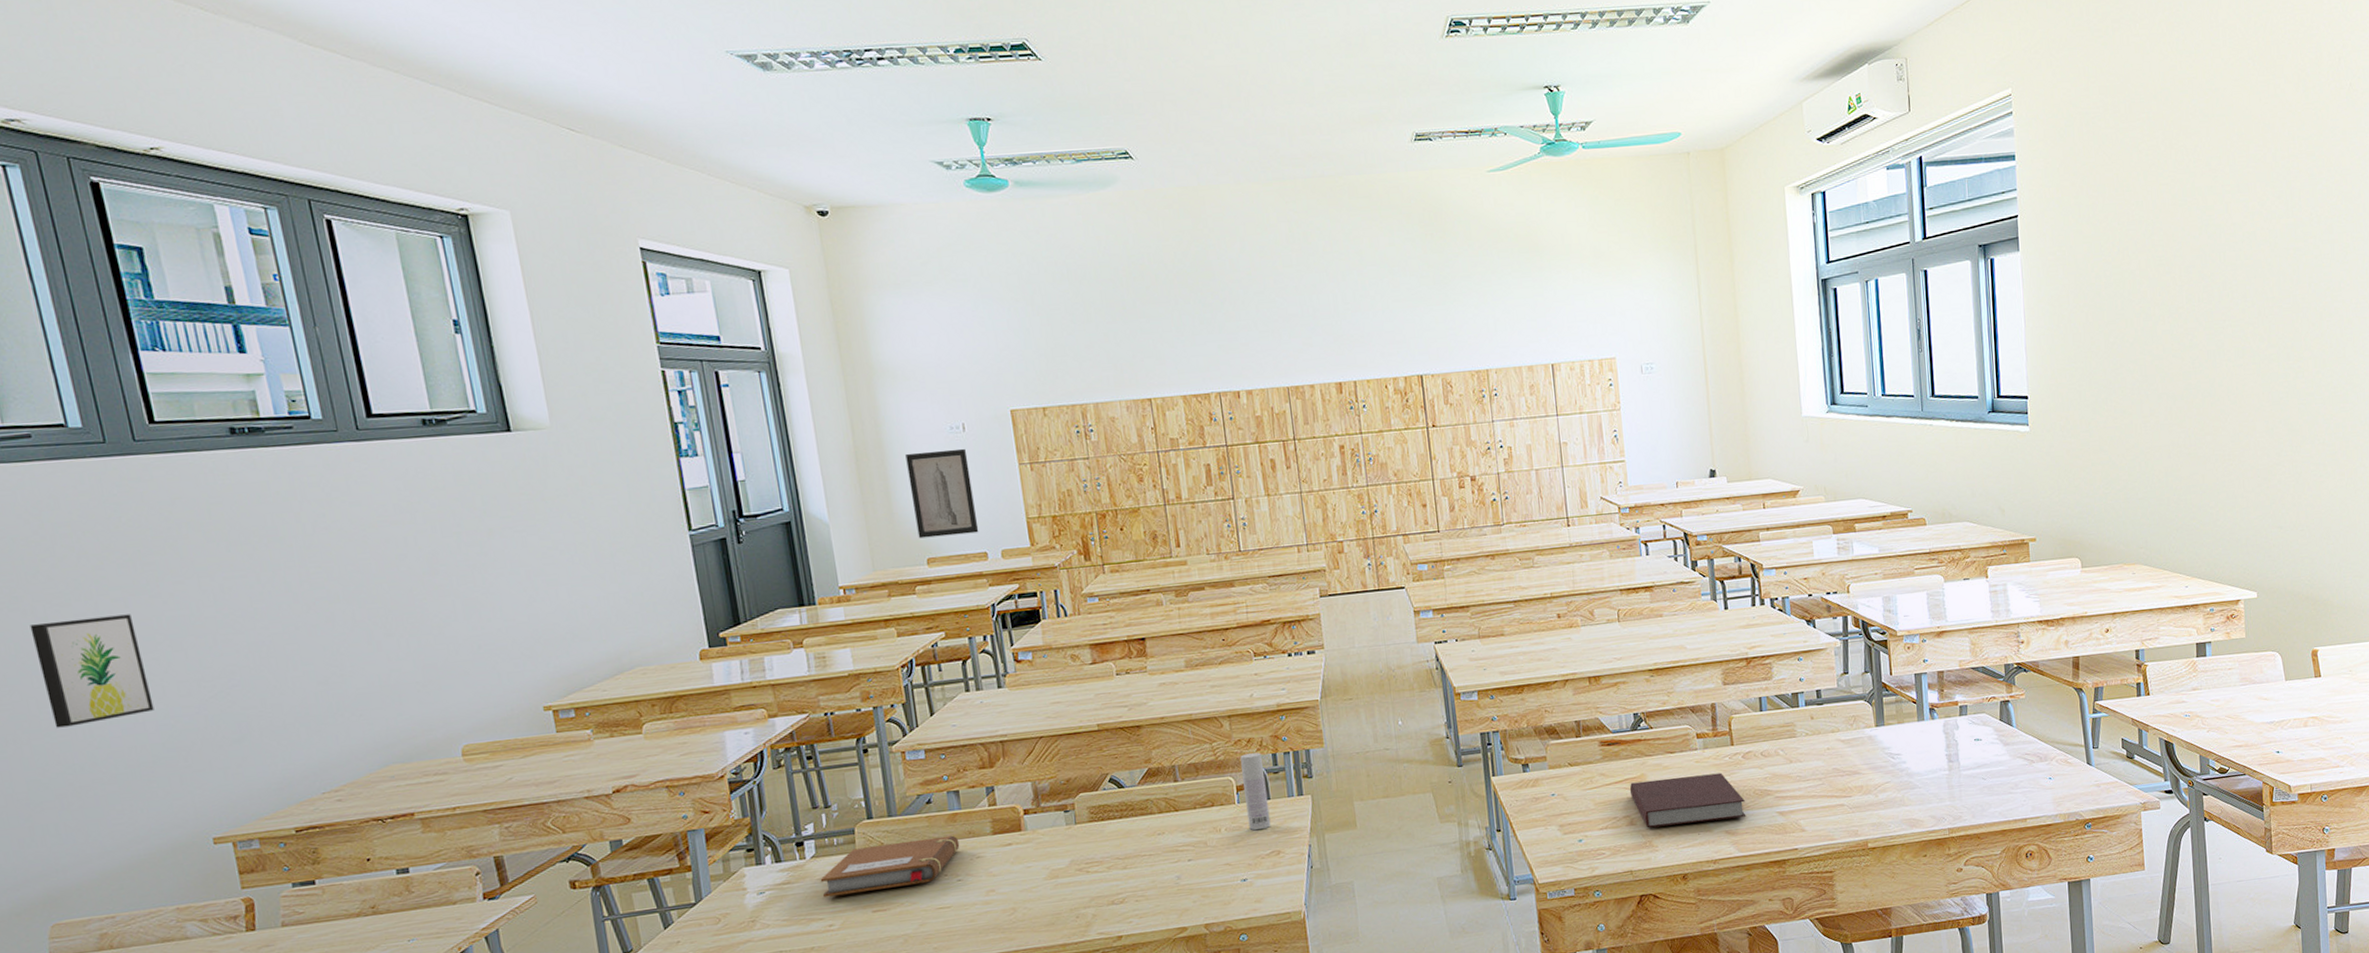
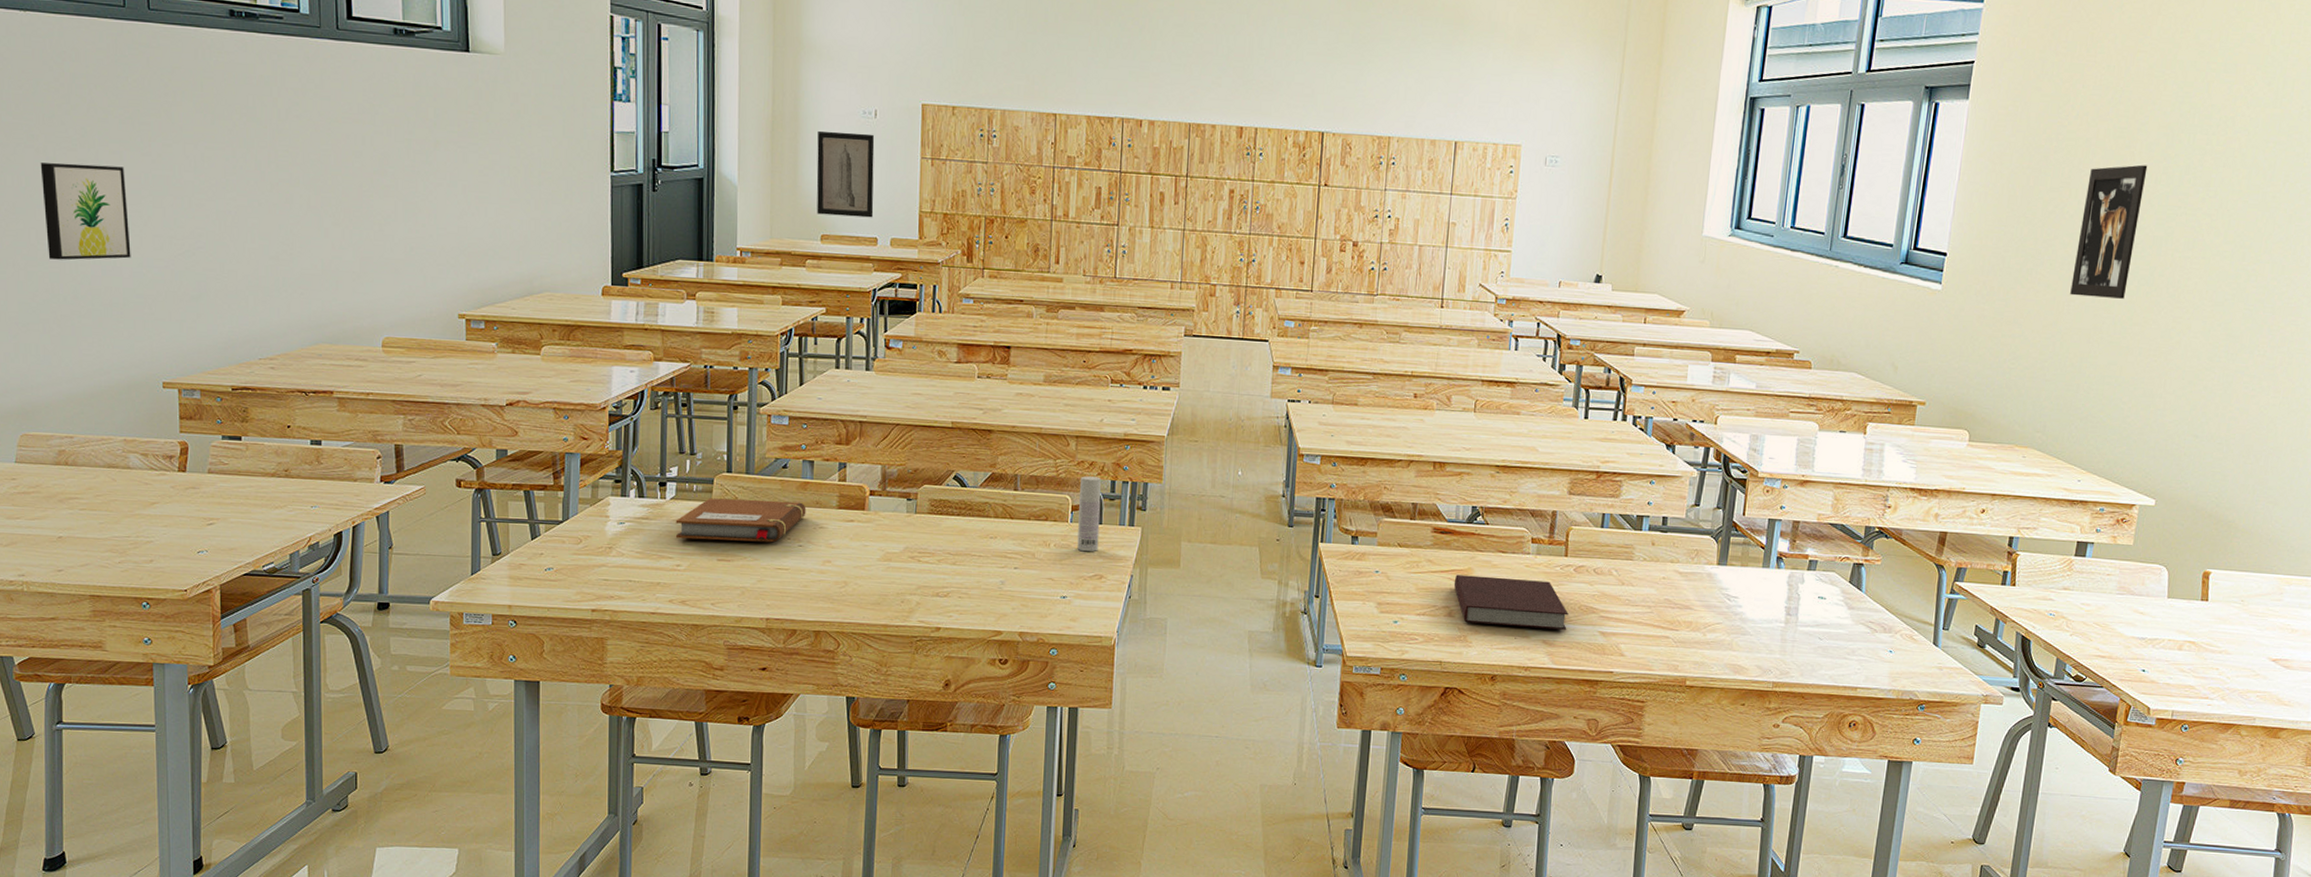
wall art: none [2140,287,2193,417] -> present [2070,165,2148,299]

